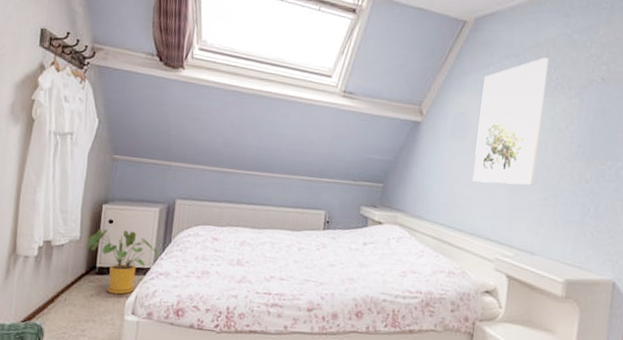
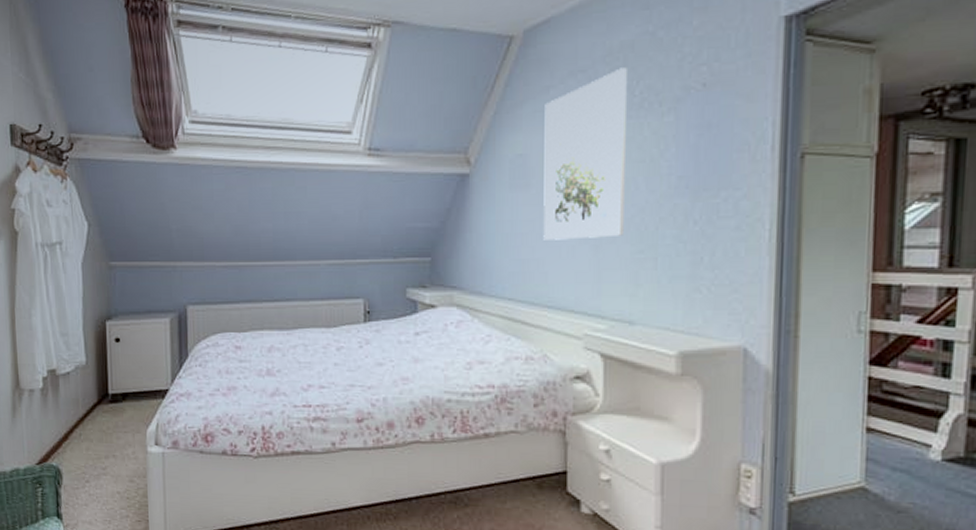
house plant: present [87,229,159,295] -> none [95,349,177,424]

